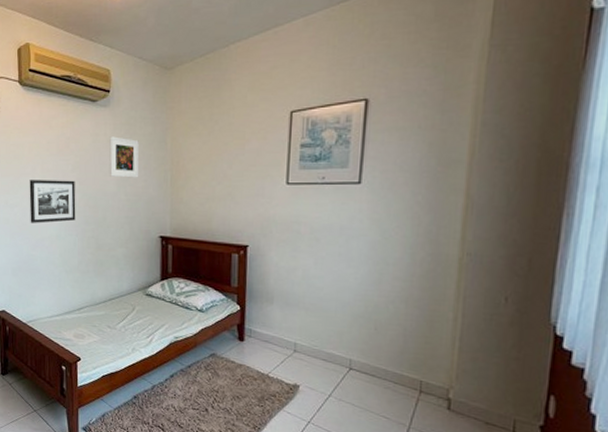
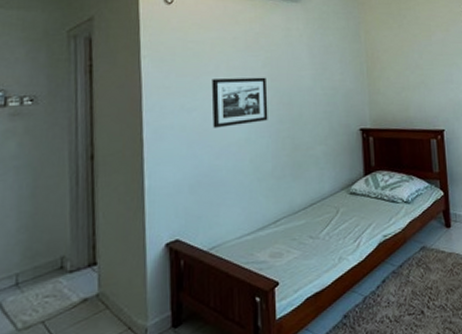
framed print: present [109,136,139,178] -> none [302,31,335,72]

